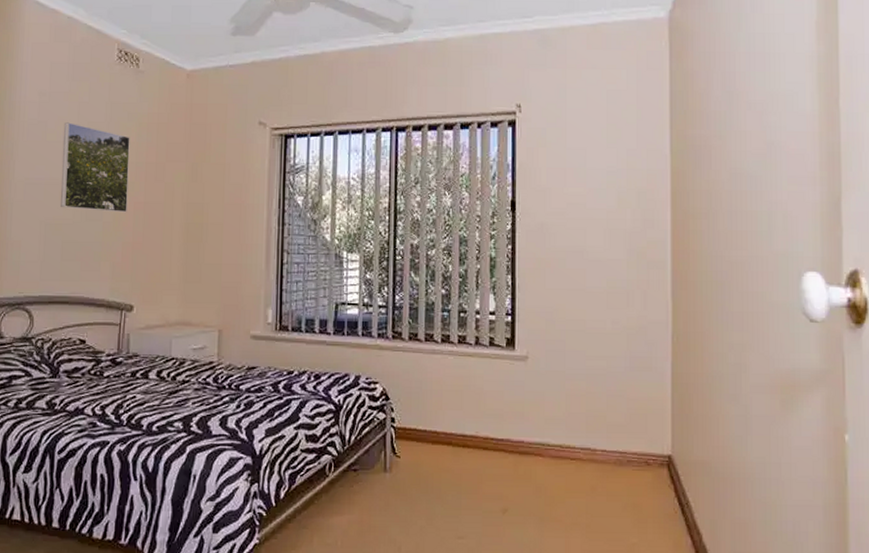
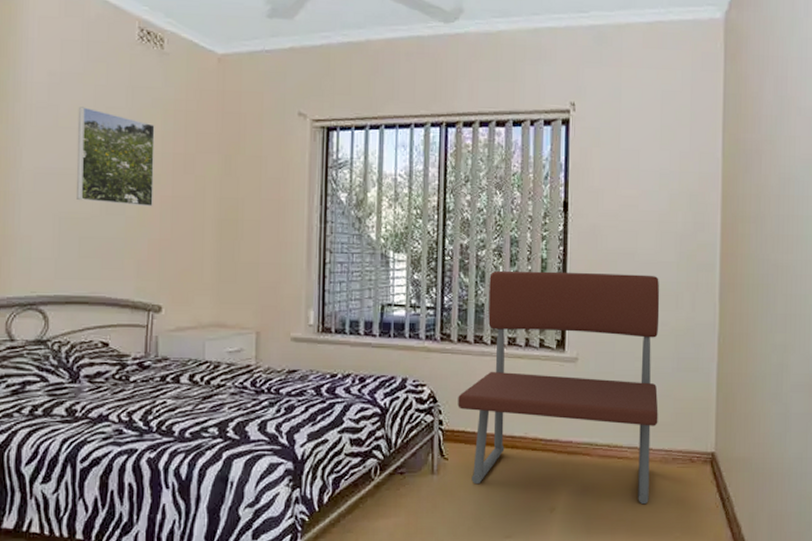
bench: none [409,269,611,508] -> present [457,270,660,505]

